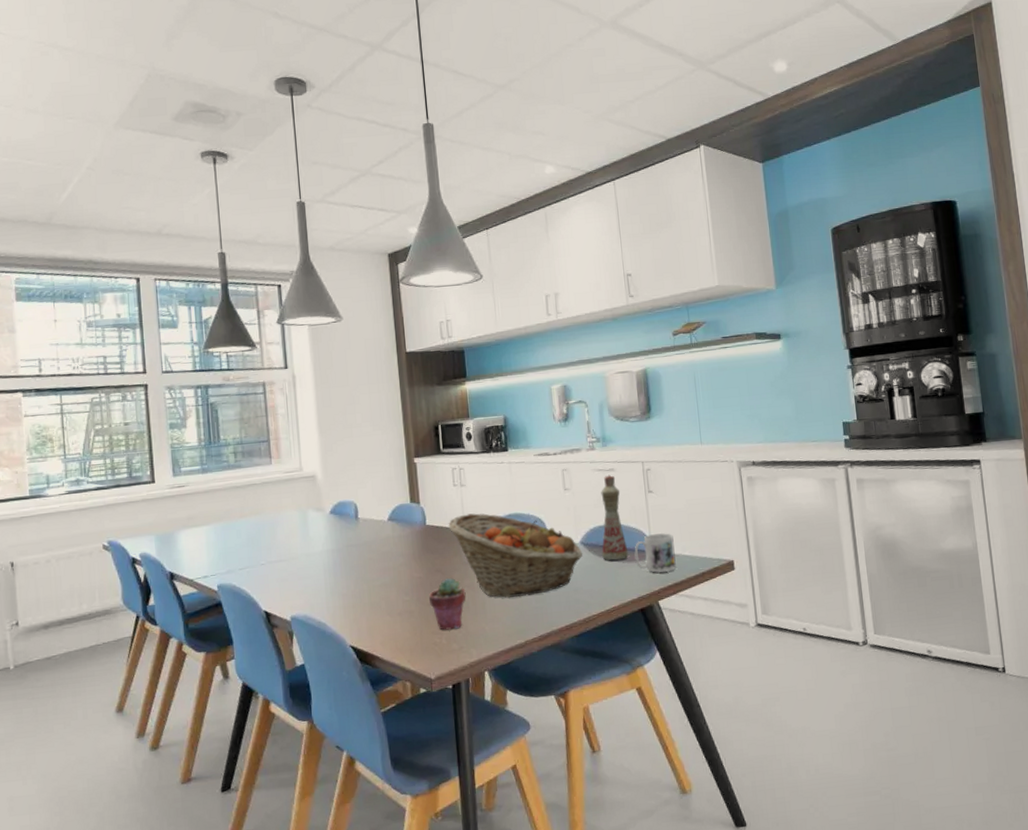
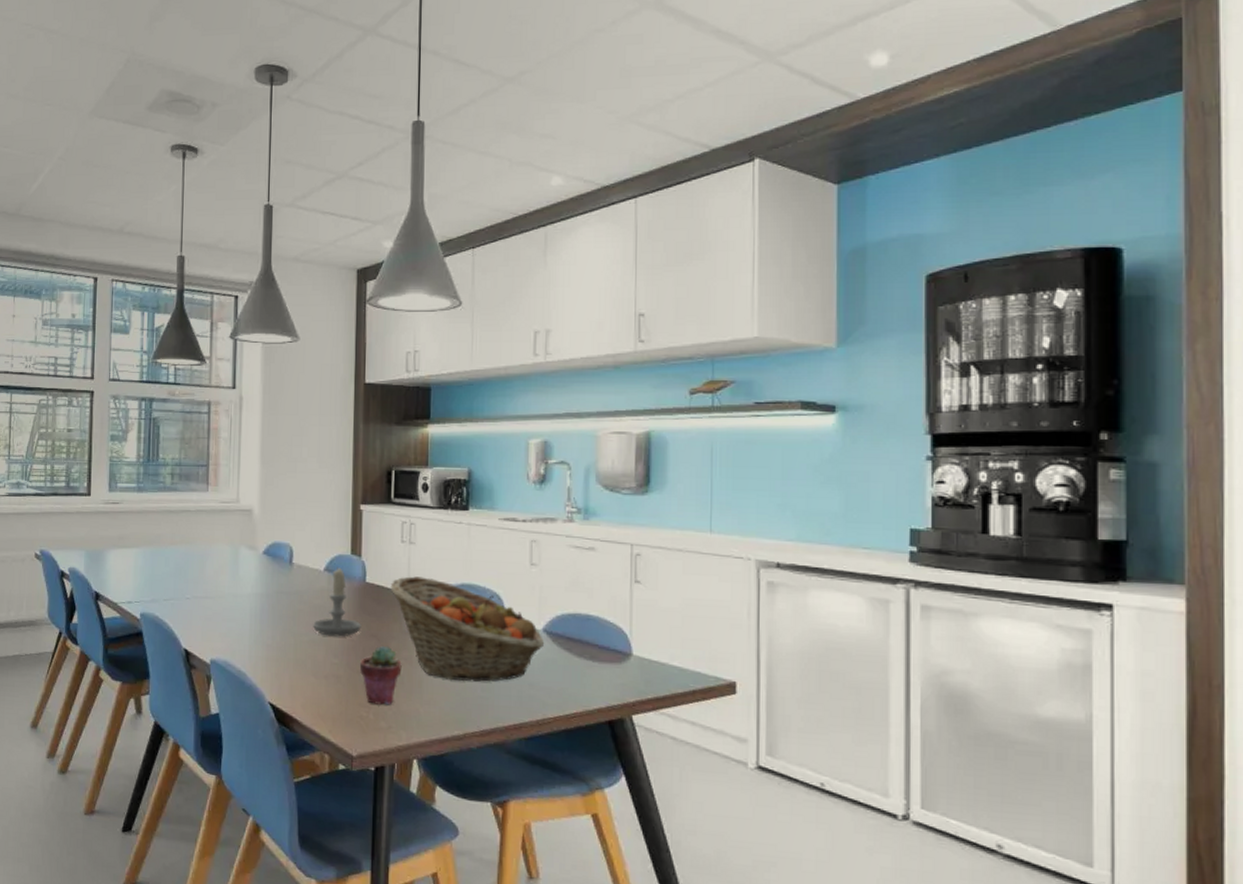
candle: none [383,515,427,578] -> present [313,566,362,637]
bottle: present [601,474,629,561] -> none [568,554,601,658]
mug: present [634,533,676,573] -> none [608,633,660,682]

